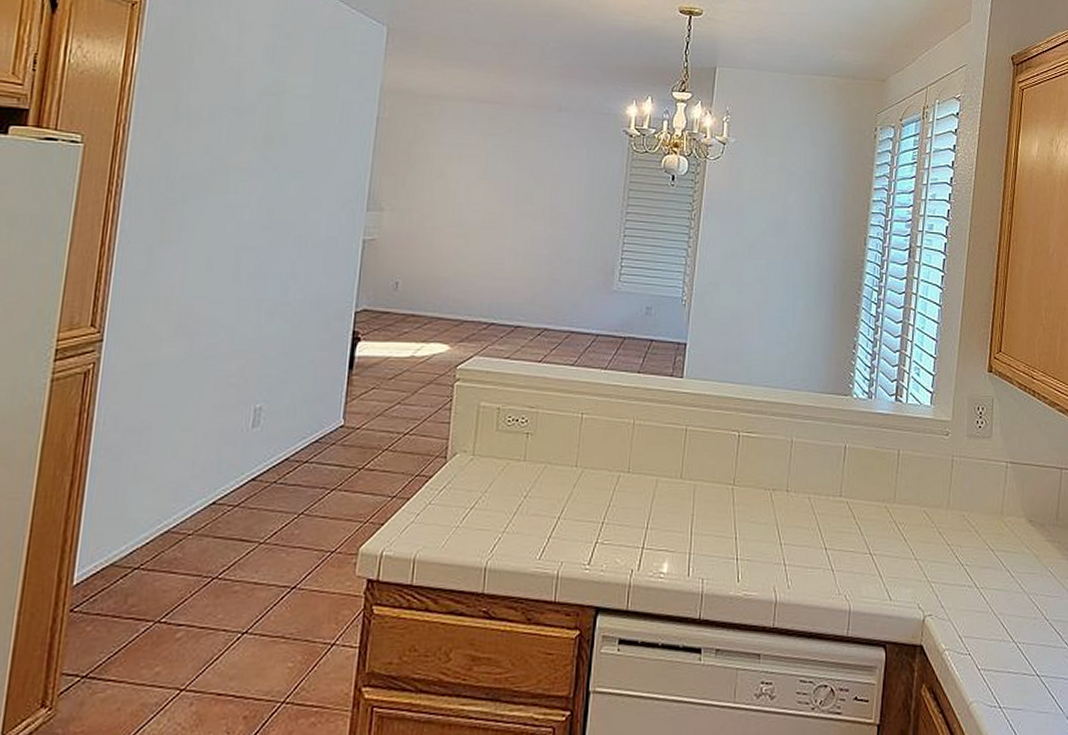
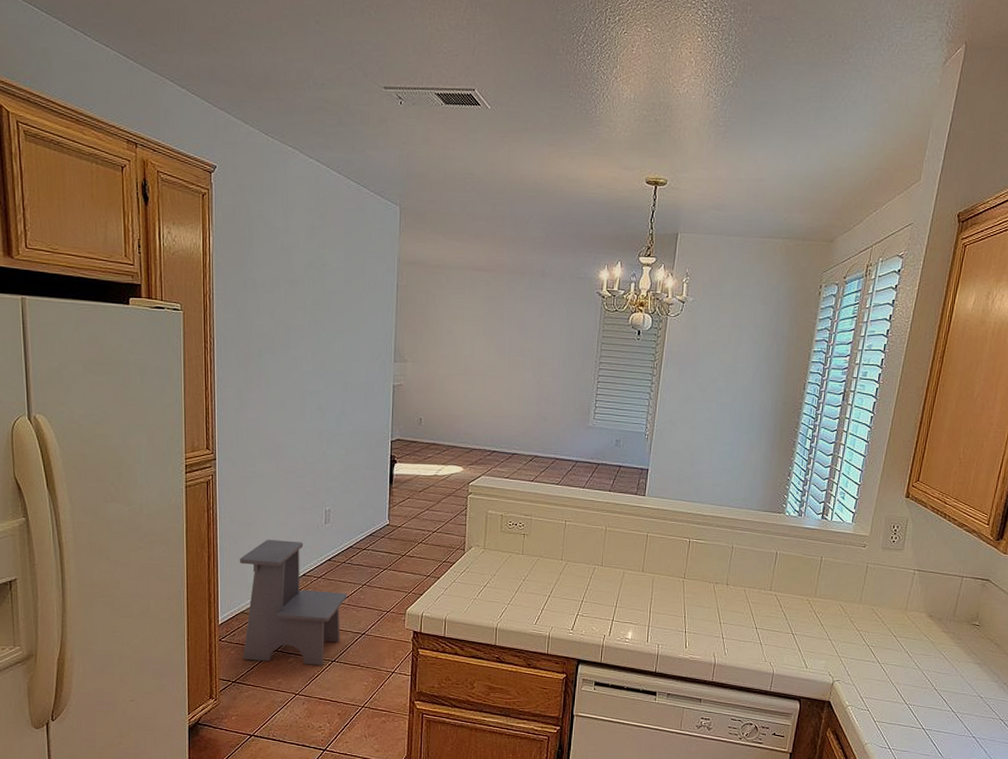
step stool: none [103,452,275,642] -> present [239,539,347,665]

